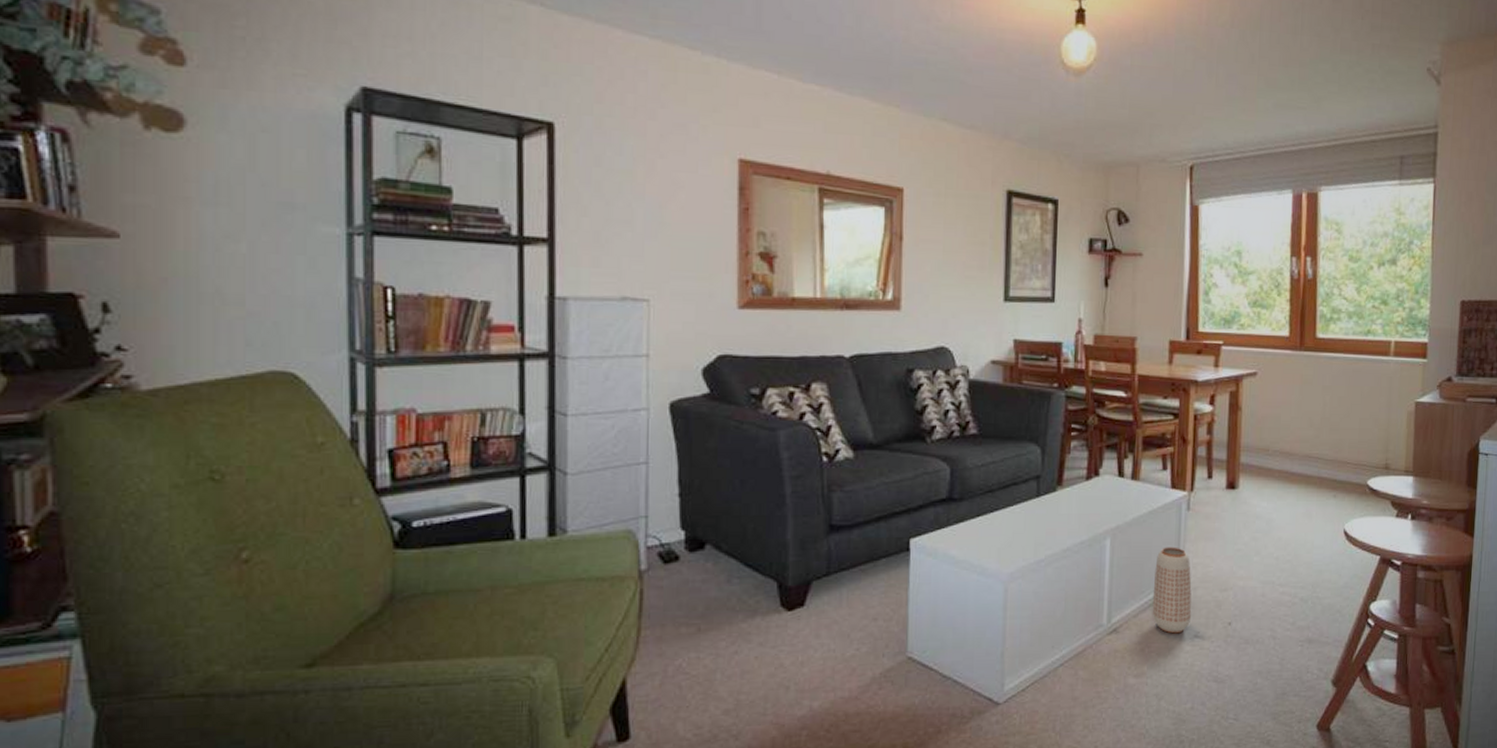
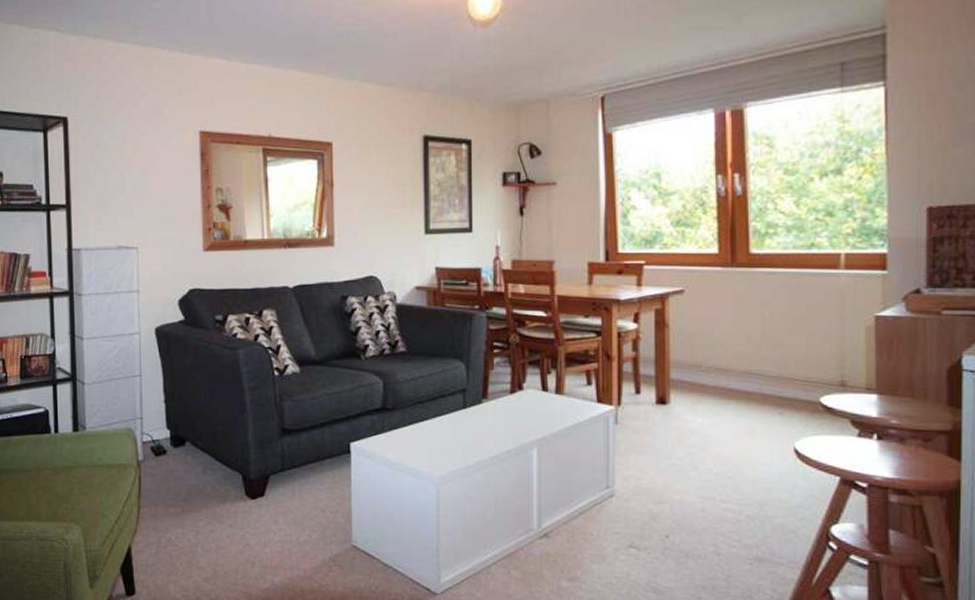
vase: present [1152,547,1192,634] -> none [583,458,625,543]

